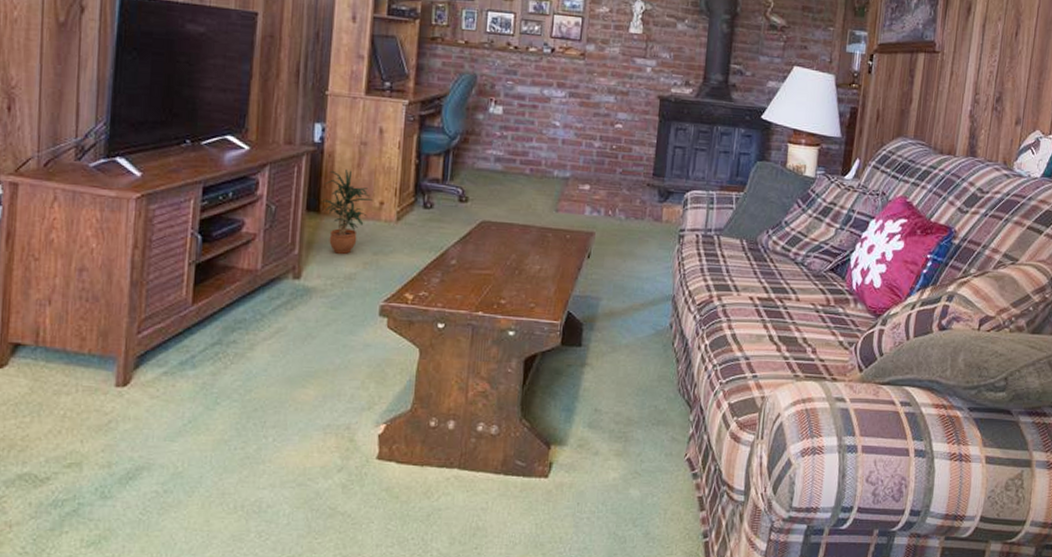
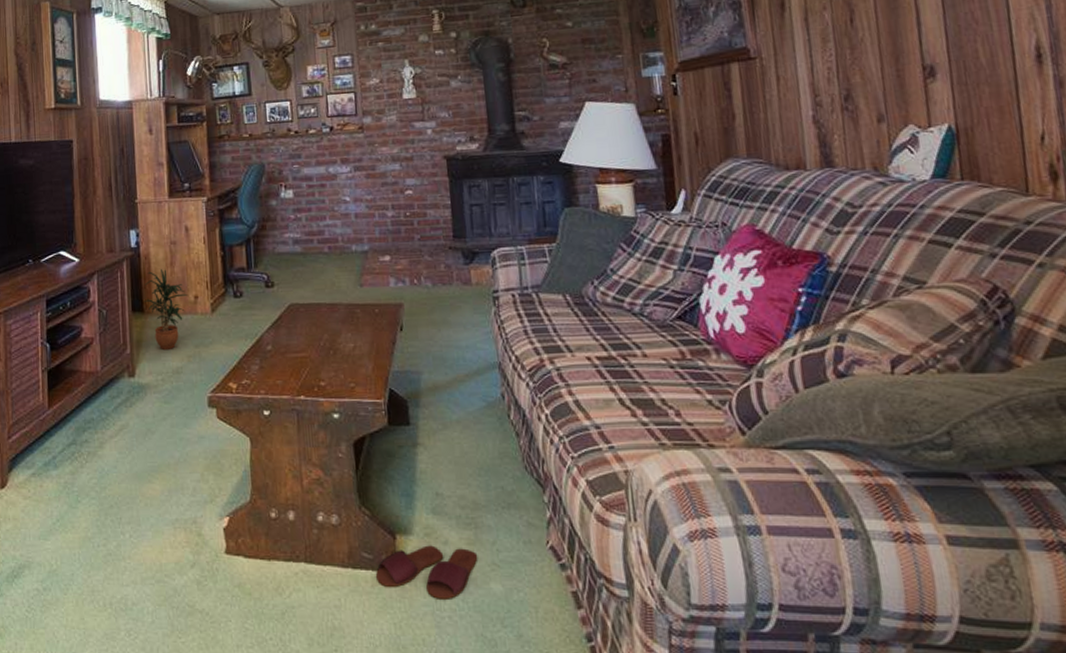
slippers: none [526,455,623,503] -> present [376,545,478,599]

